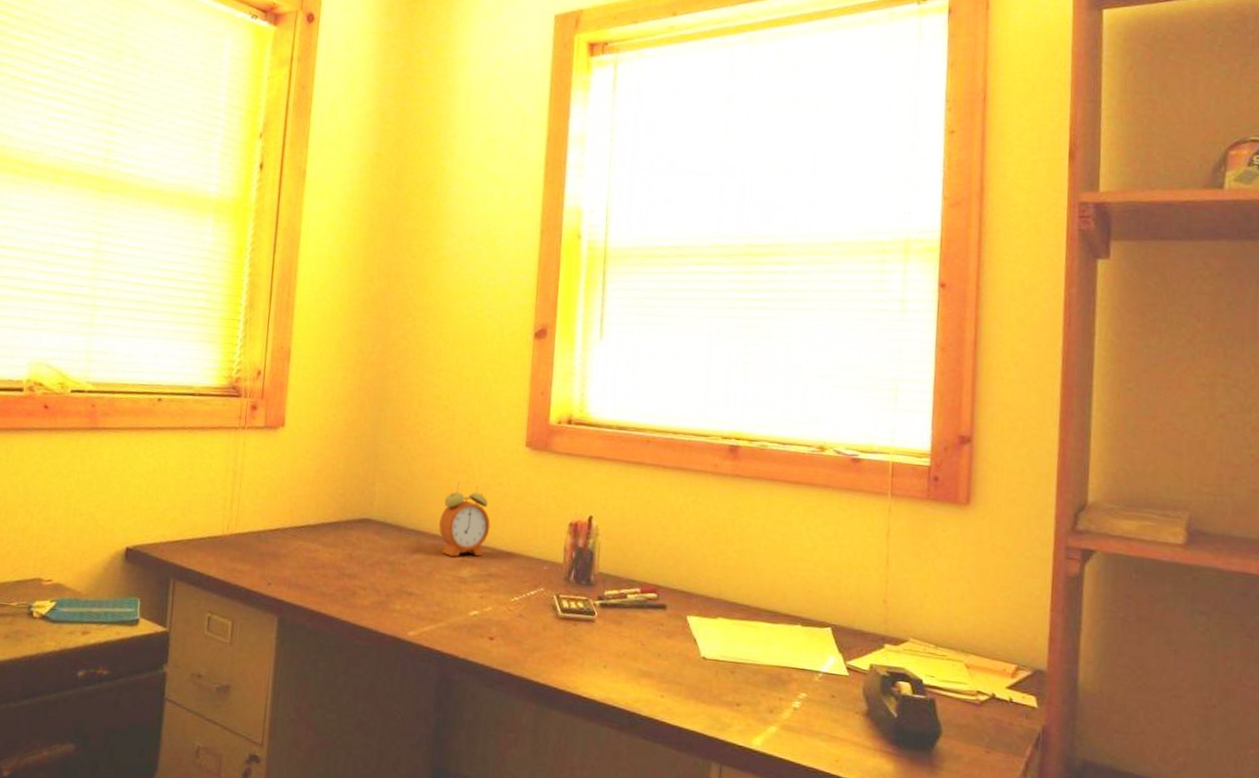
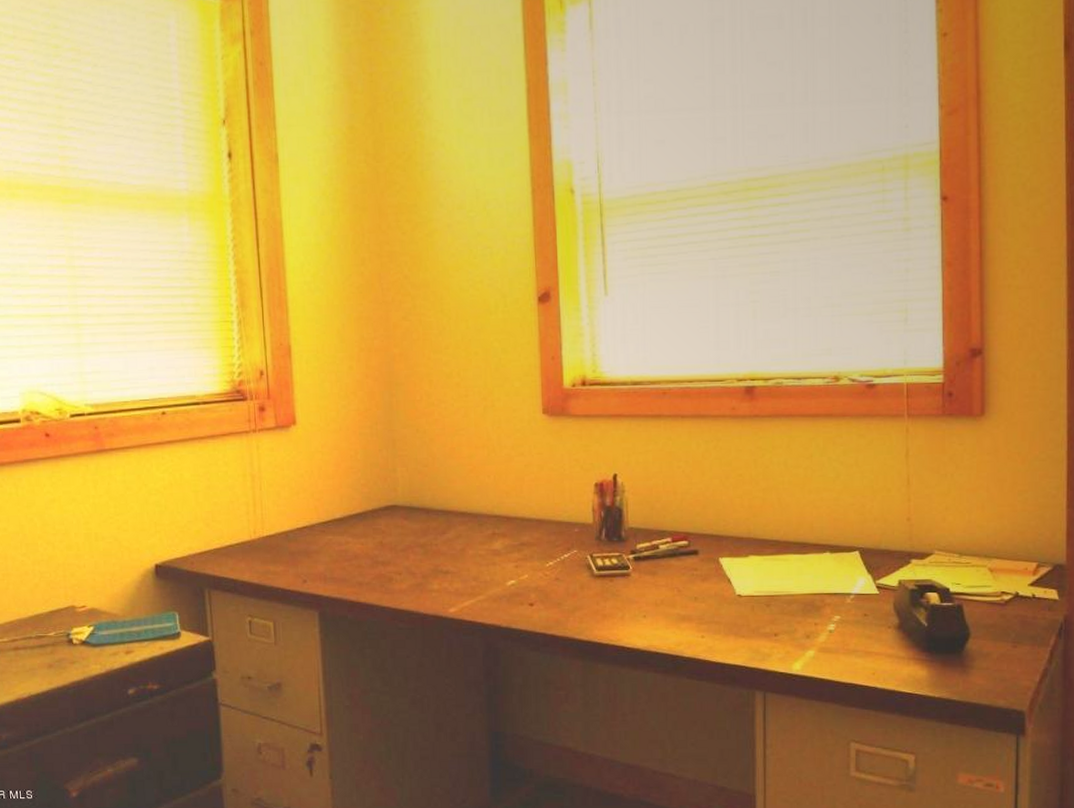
alarm clock: present [439,481,490,557] -> none [466,456,517,531]

